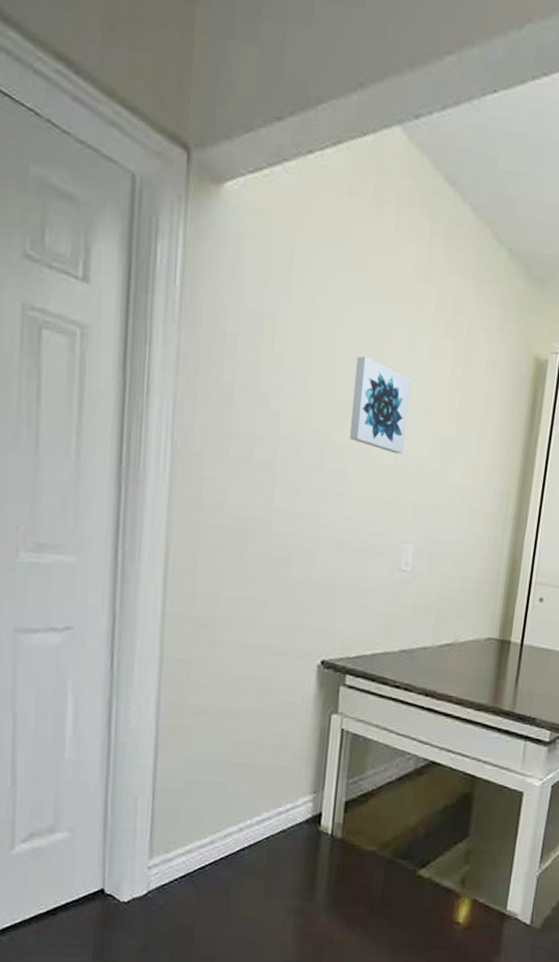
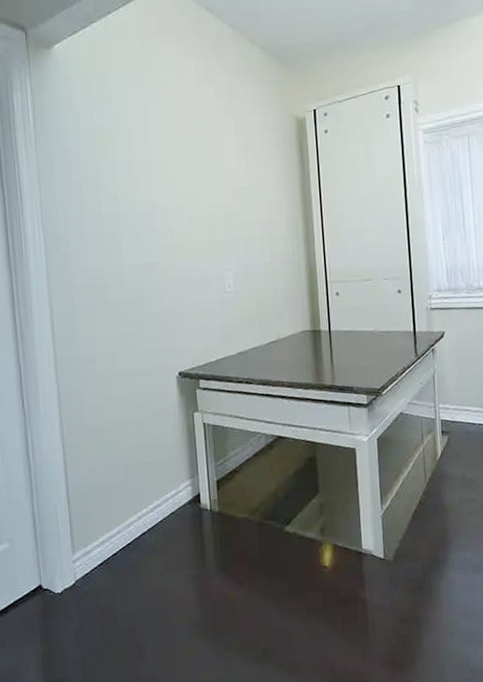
wall art: present [350,355,412,455] -> none [165,142,212,207]

